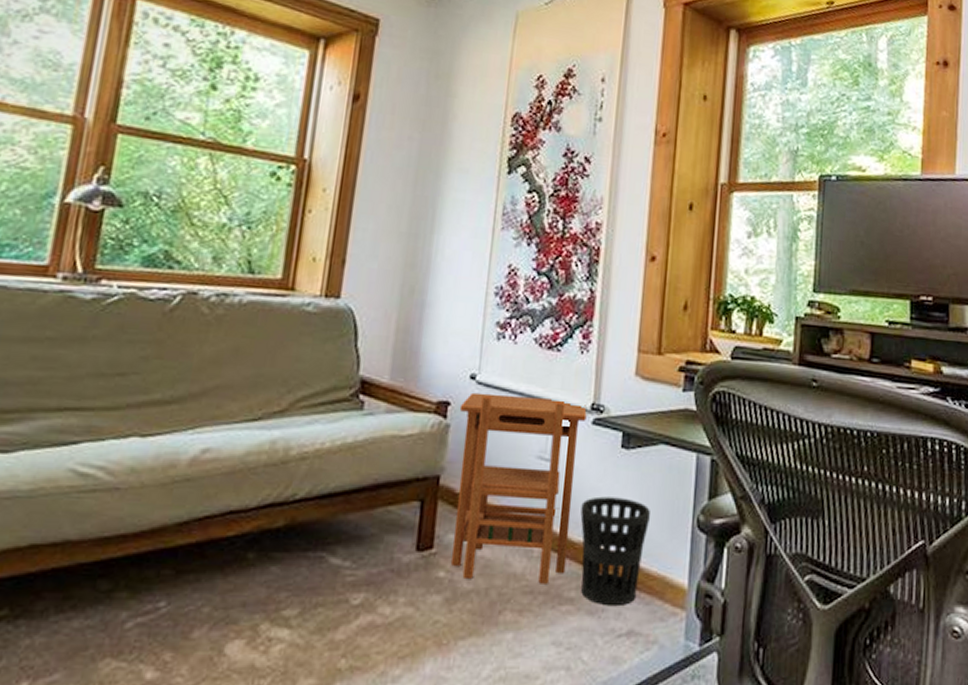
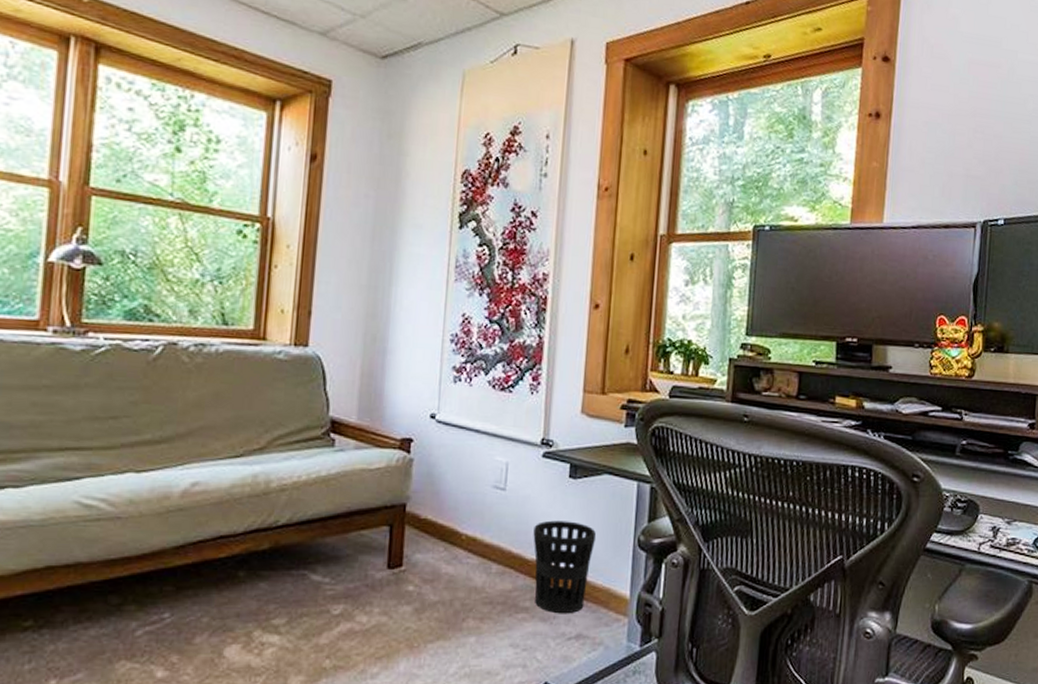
side table: present [452,392,587,584] -> none [419,430,538,596]

